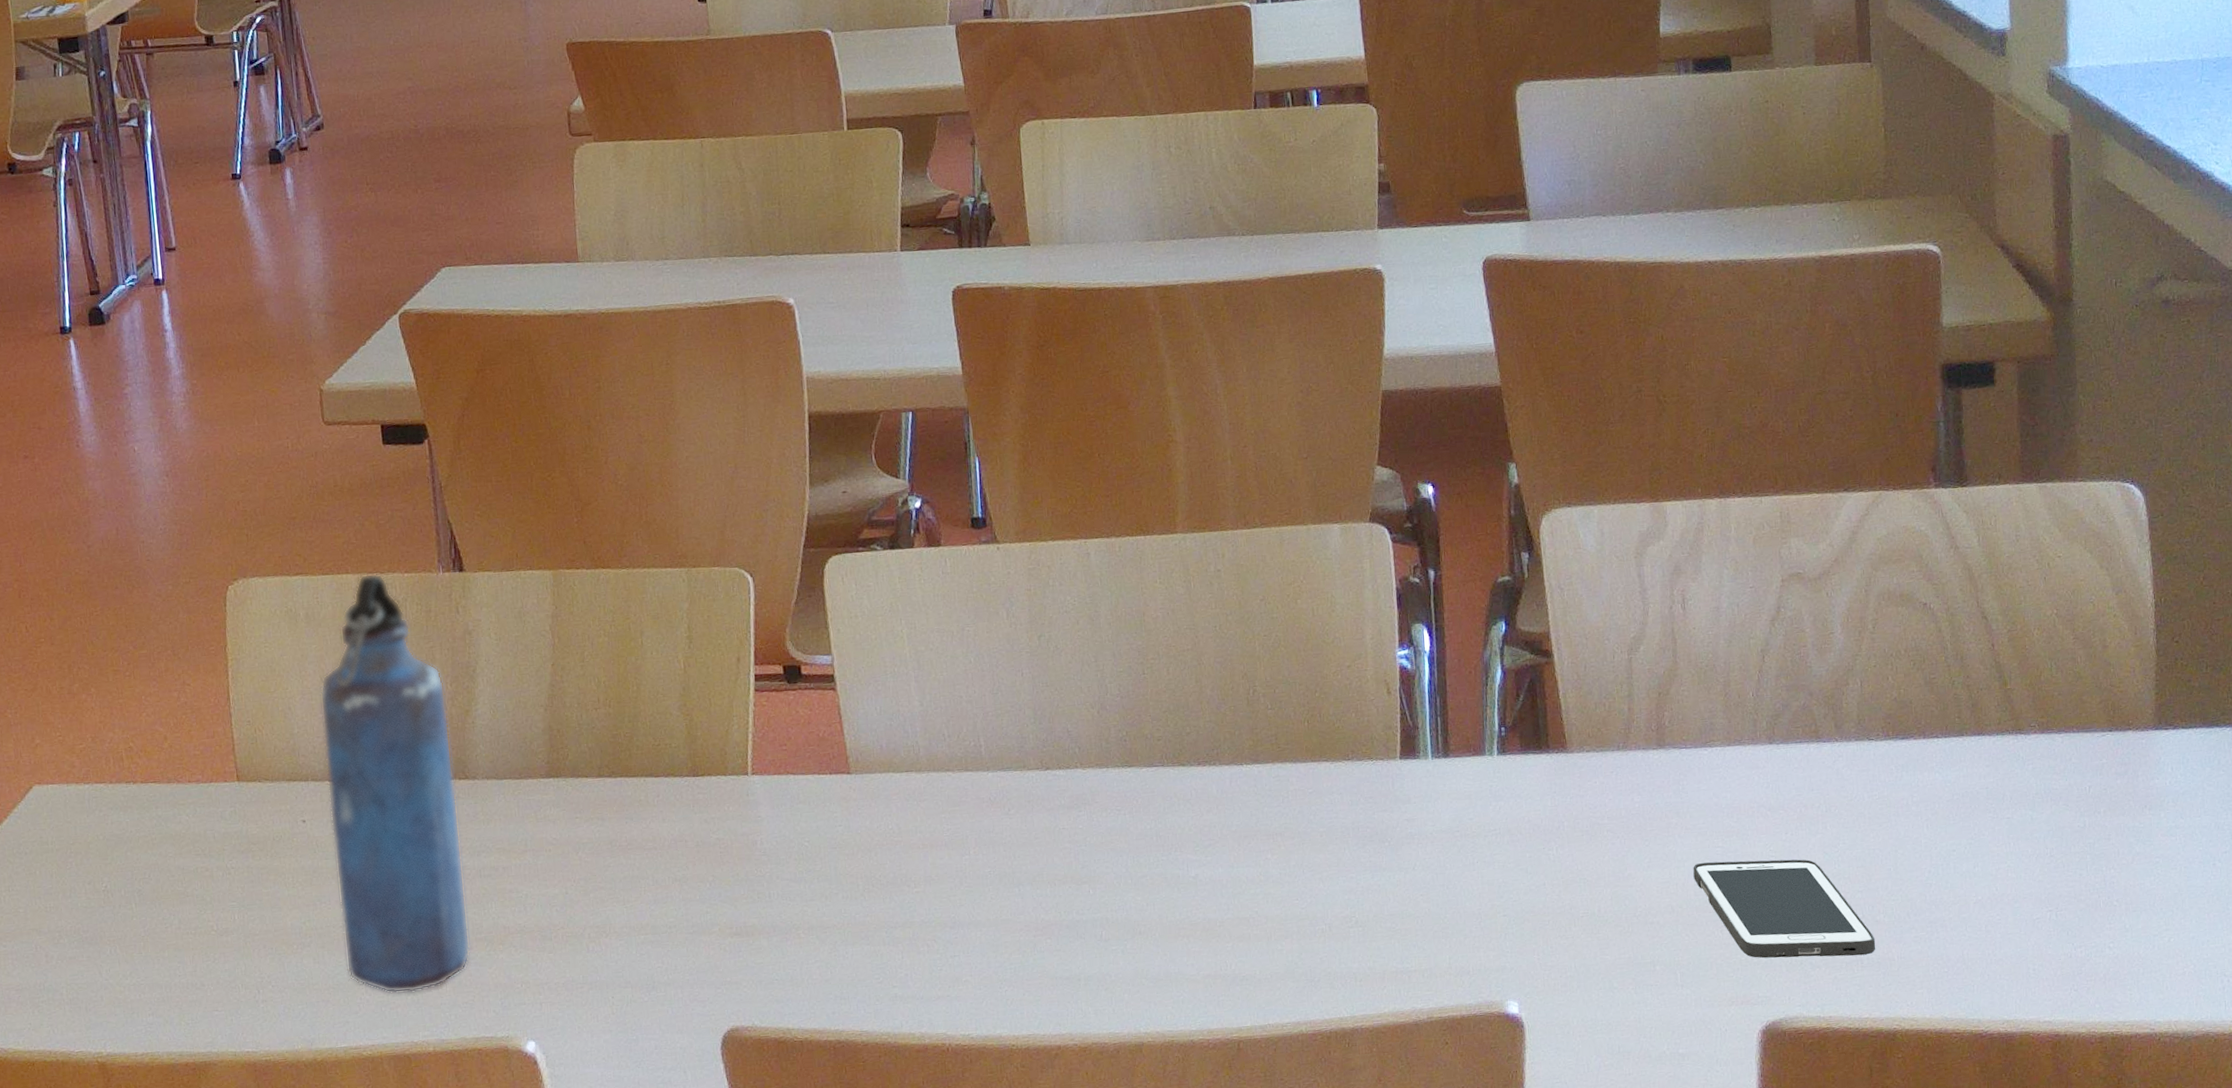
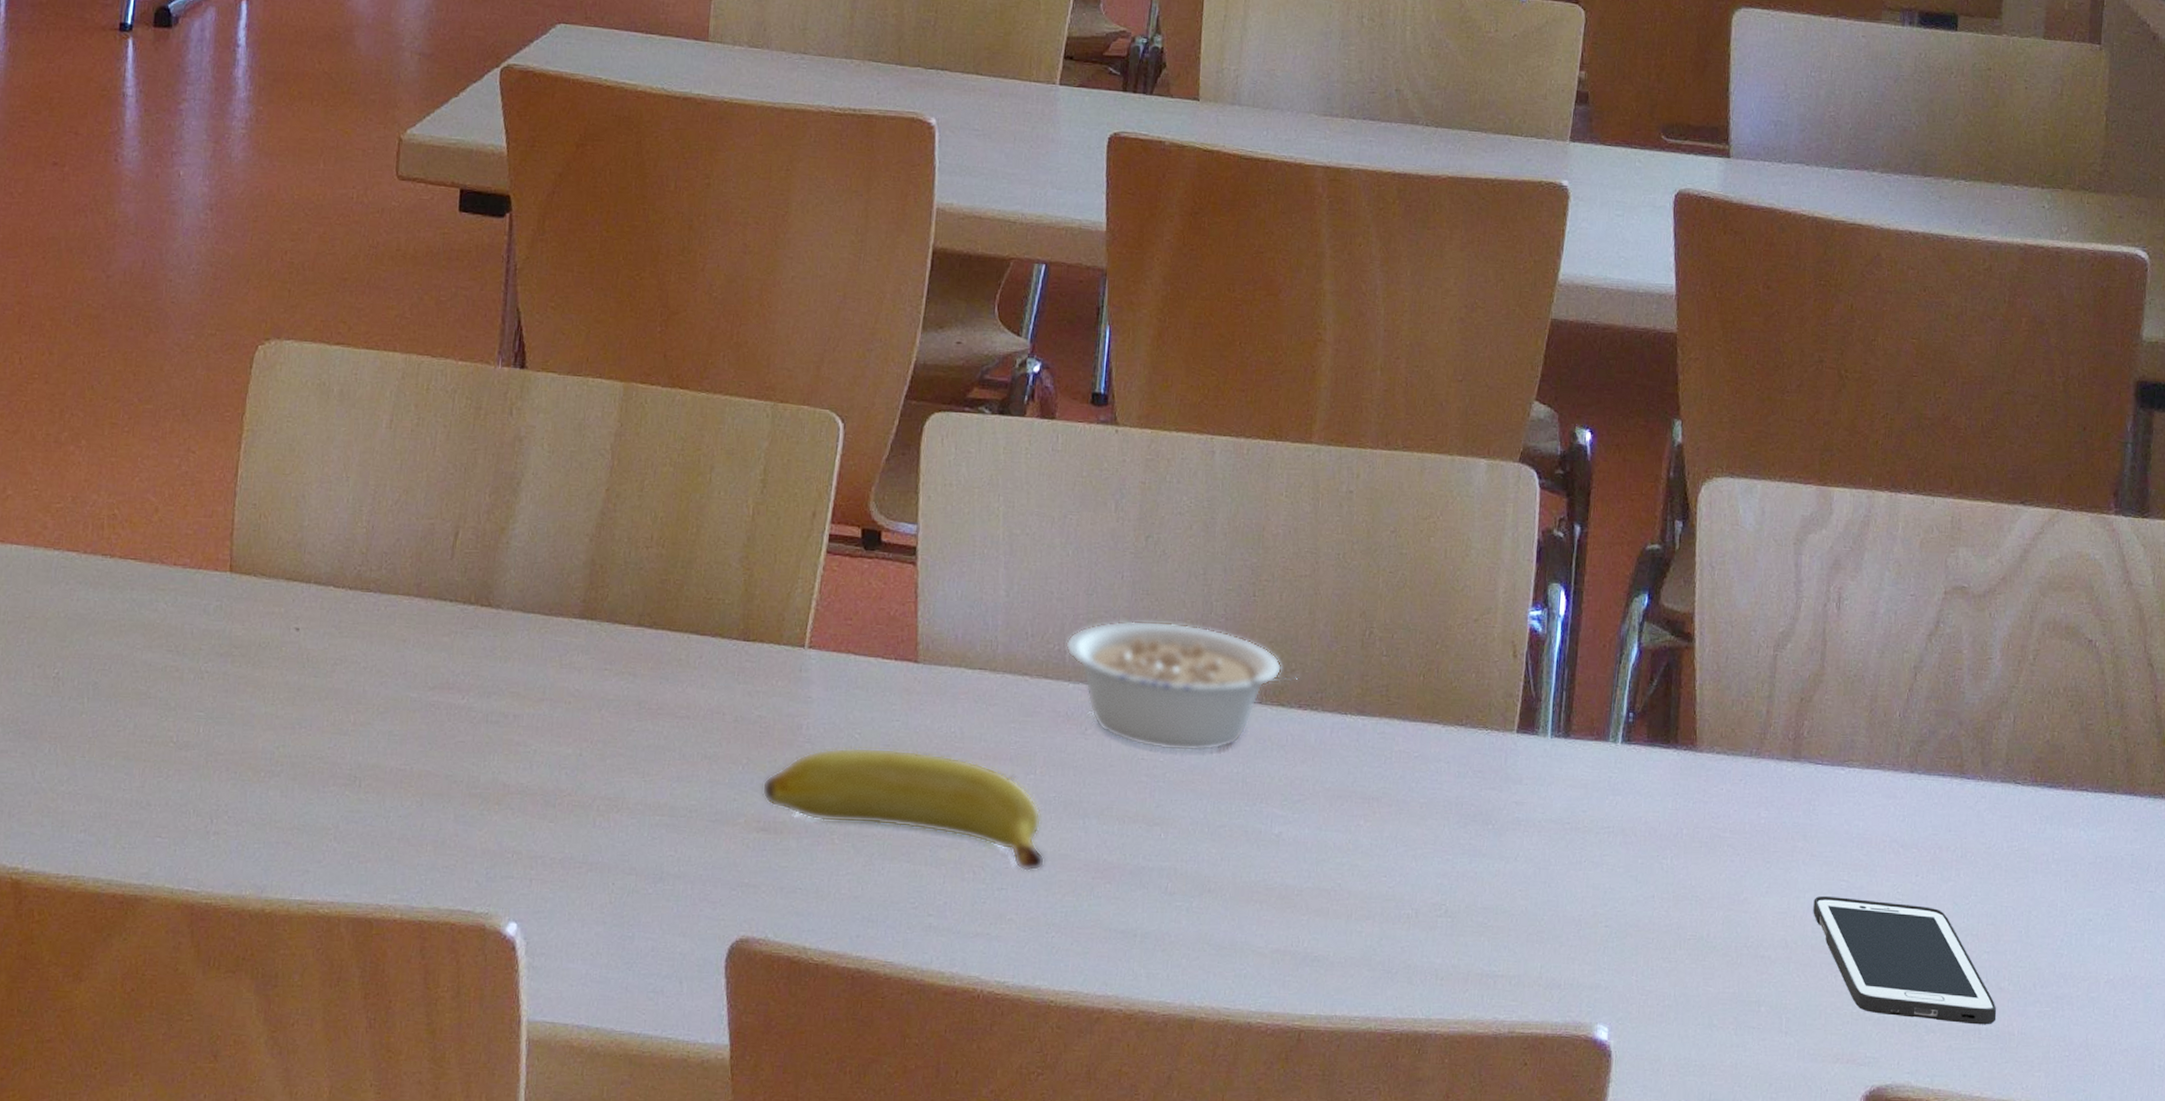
water bottle: present [320,573,471,994] -> none [317,355,482,847]
banana: none [729,849,990,939] -> present [761,747,1045,872]
legume: none [979,707,1194,819] -> present [1065,620,1299,752]

